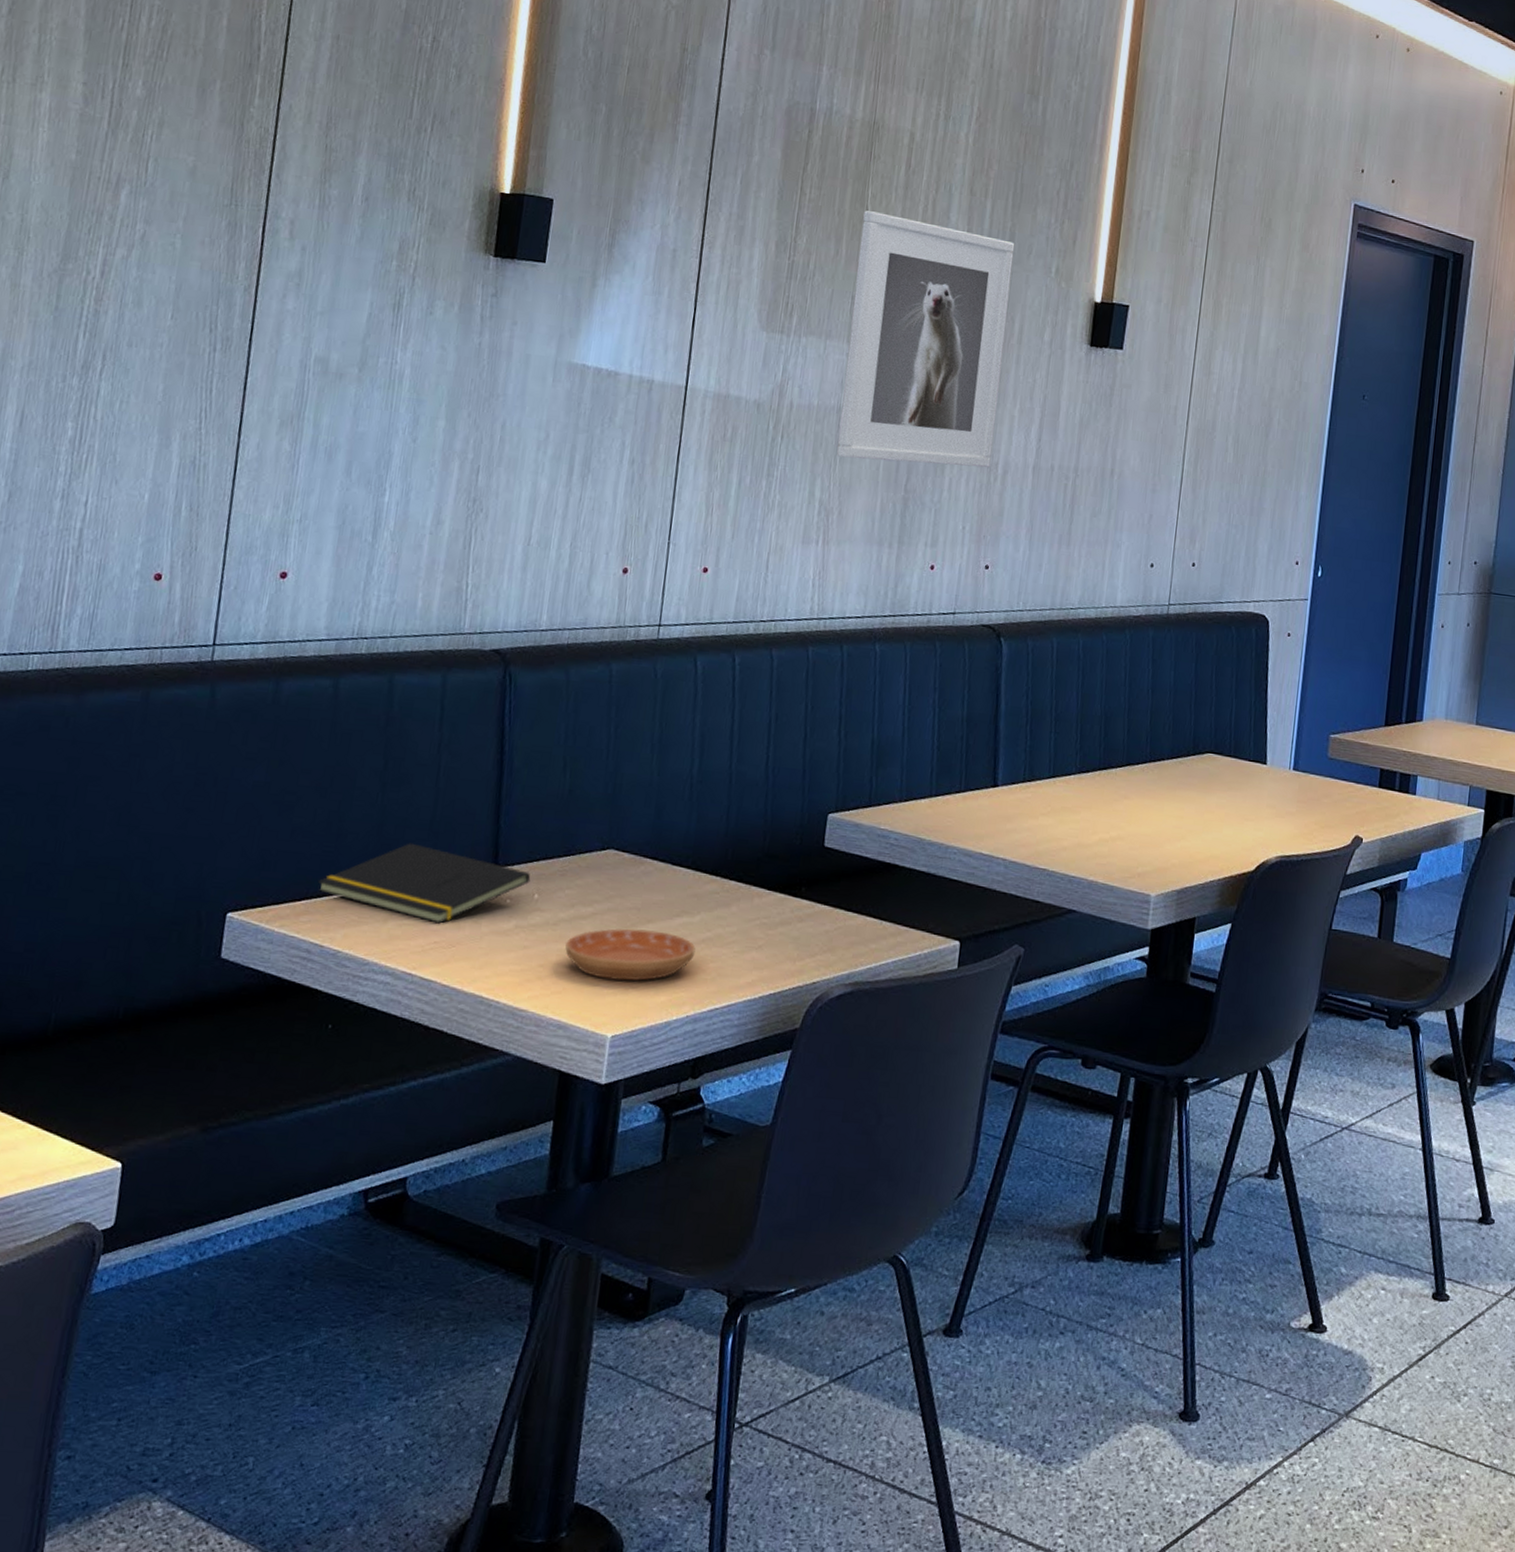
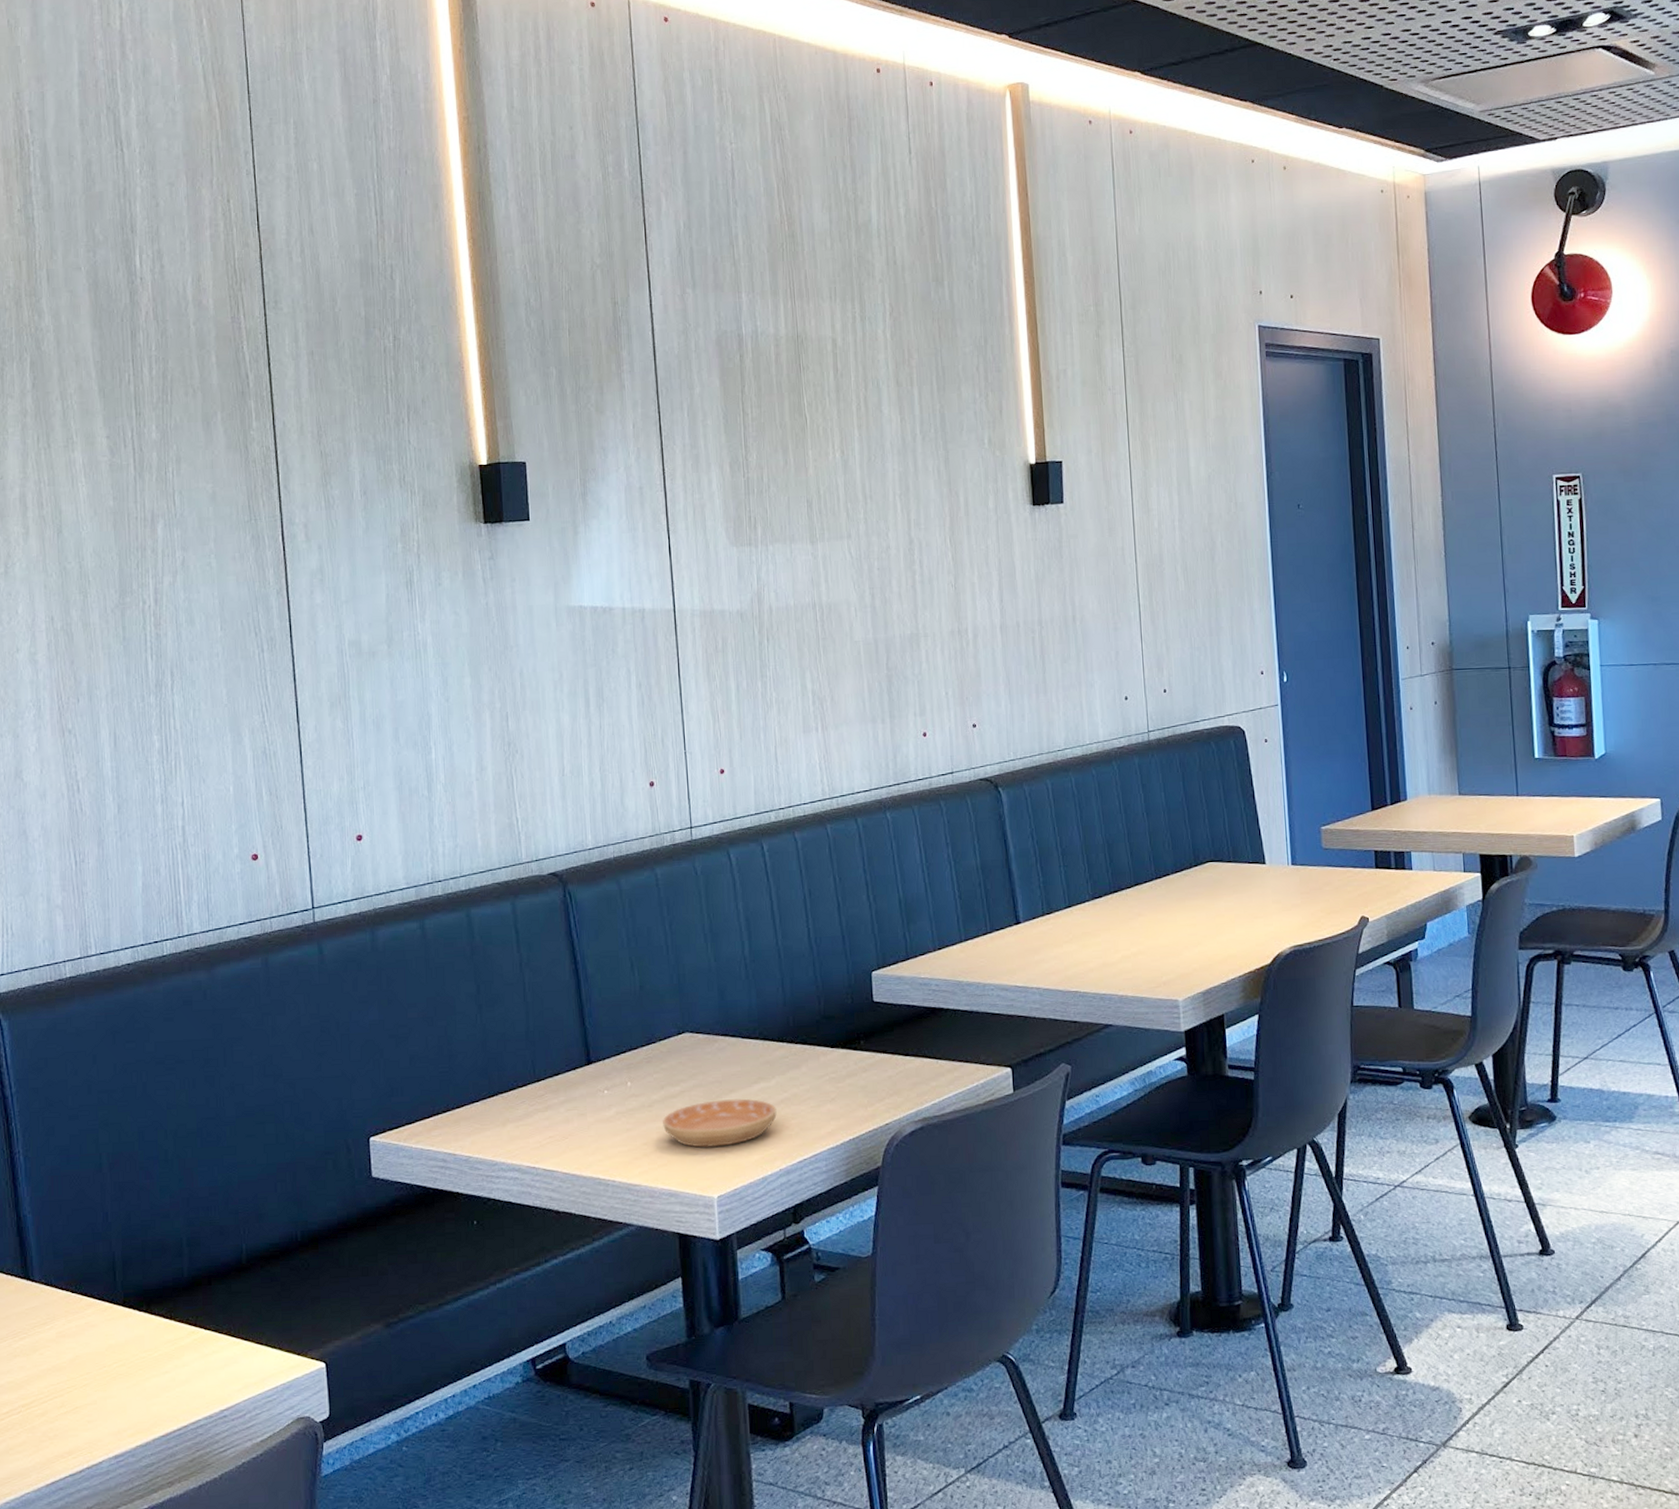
notepad: present [317,843,531,924] -> none [440,1054,622,1121]
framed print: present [837,210,1015,468] -> none [804,418,960,649]

